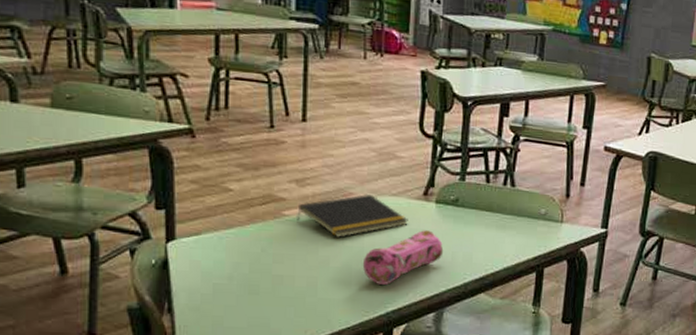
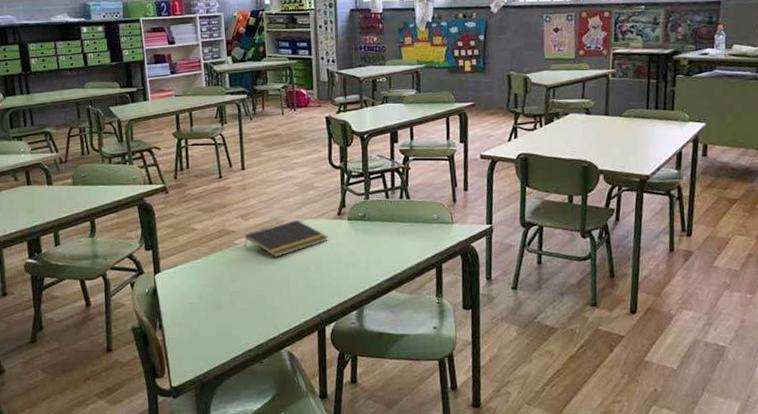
pencil case: present [363,230,444,285] -> none [297,243,359,291]

